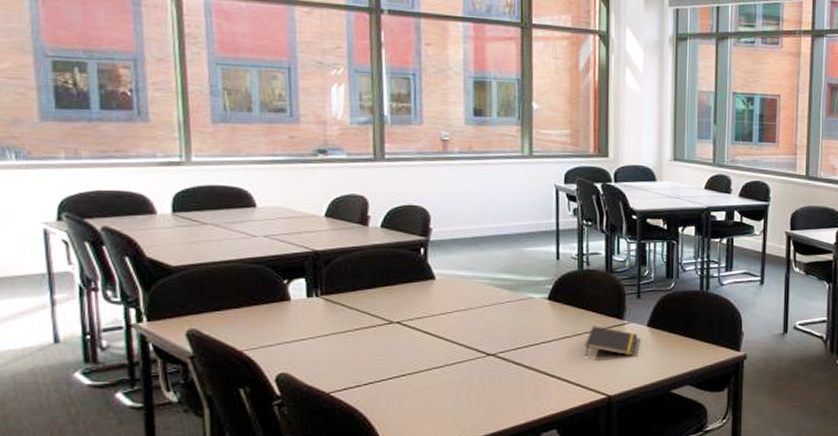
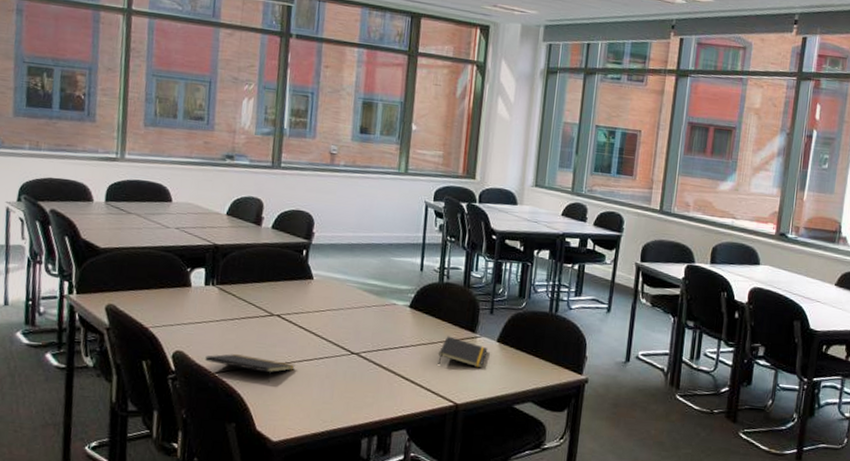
notepad: none [316,370,424,396] -> present [205,354,295,382]

